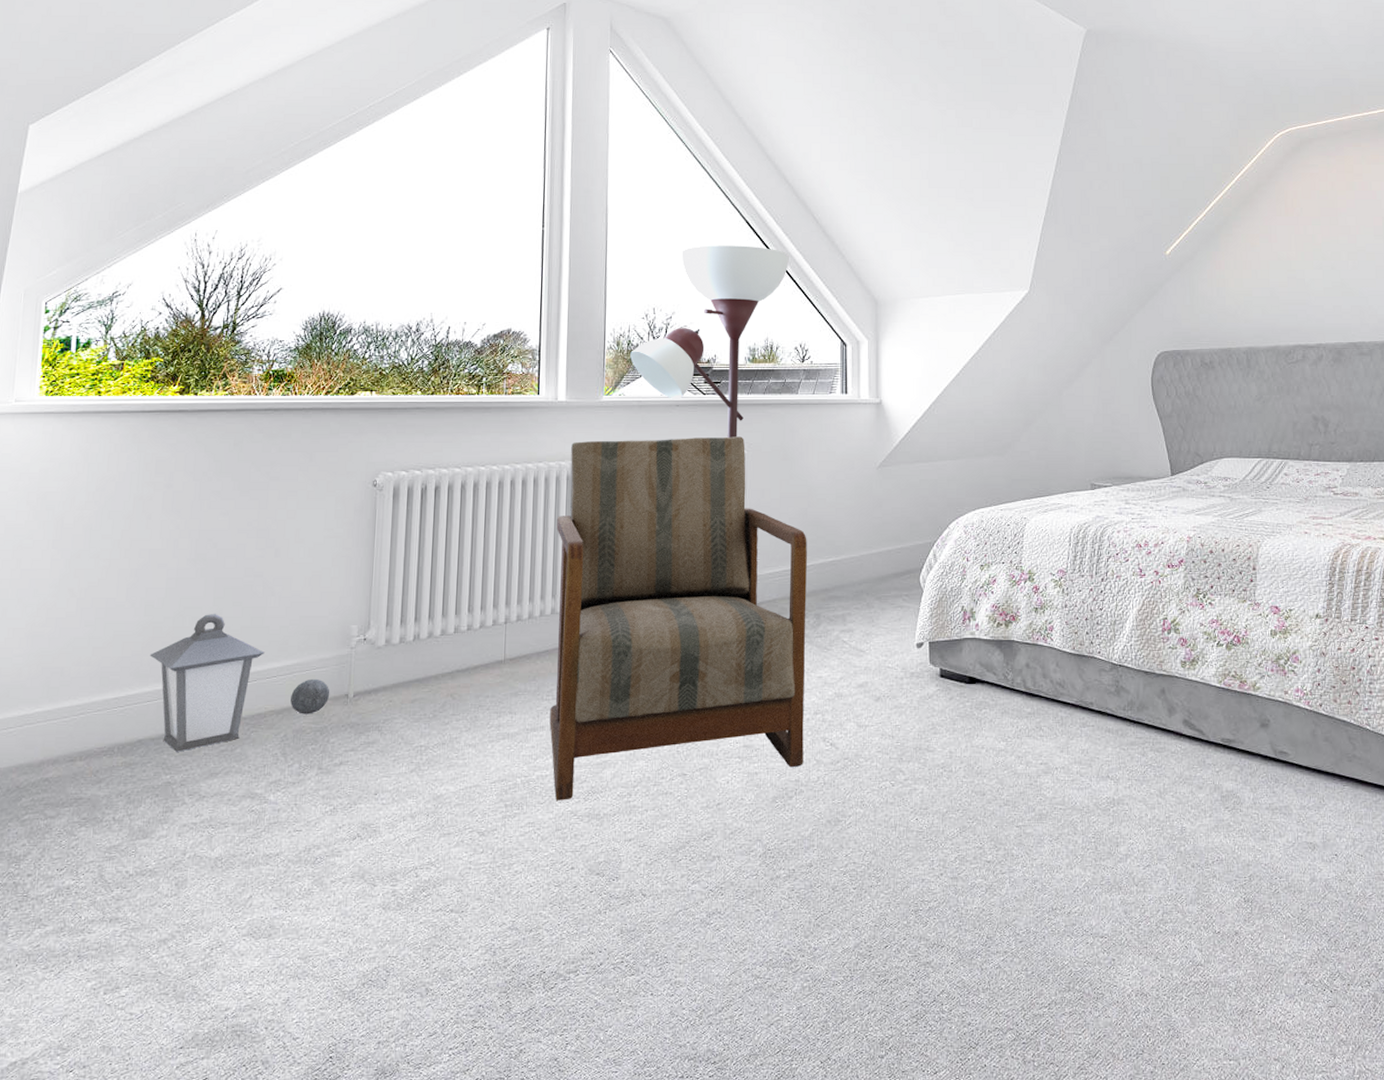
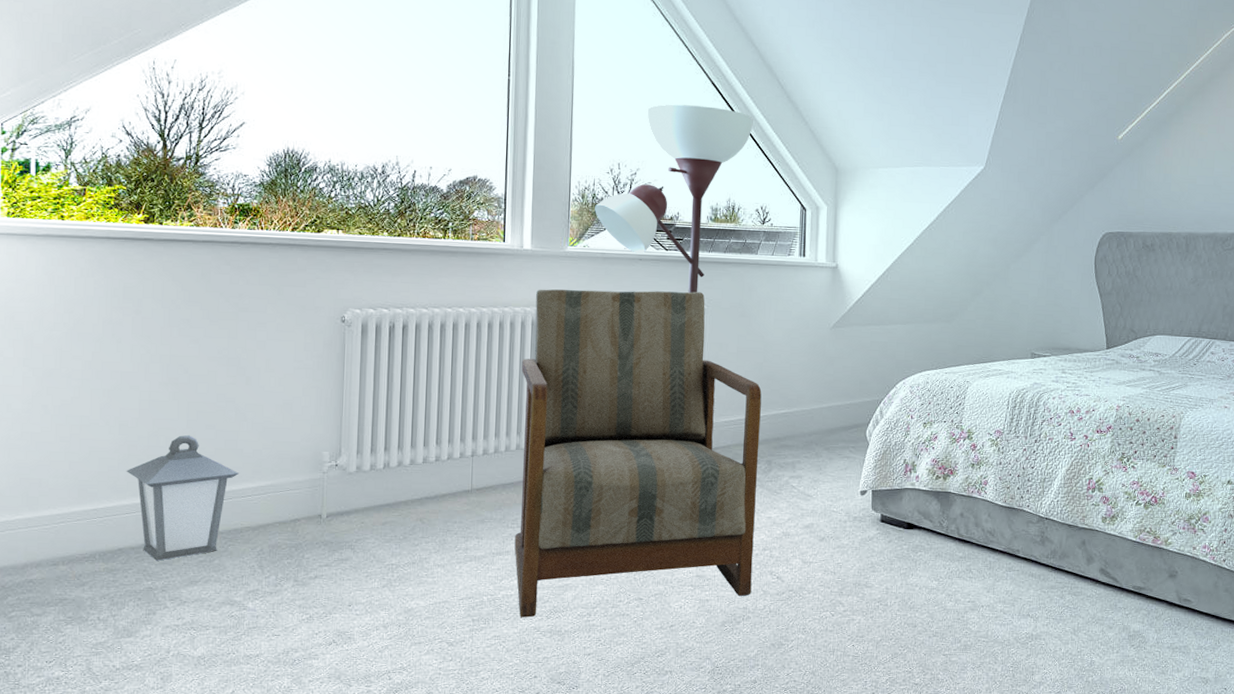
decorative ball: present [290,678,330,714] -> none [266,499,304,532]

